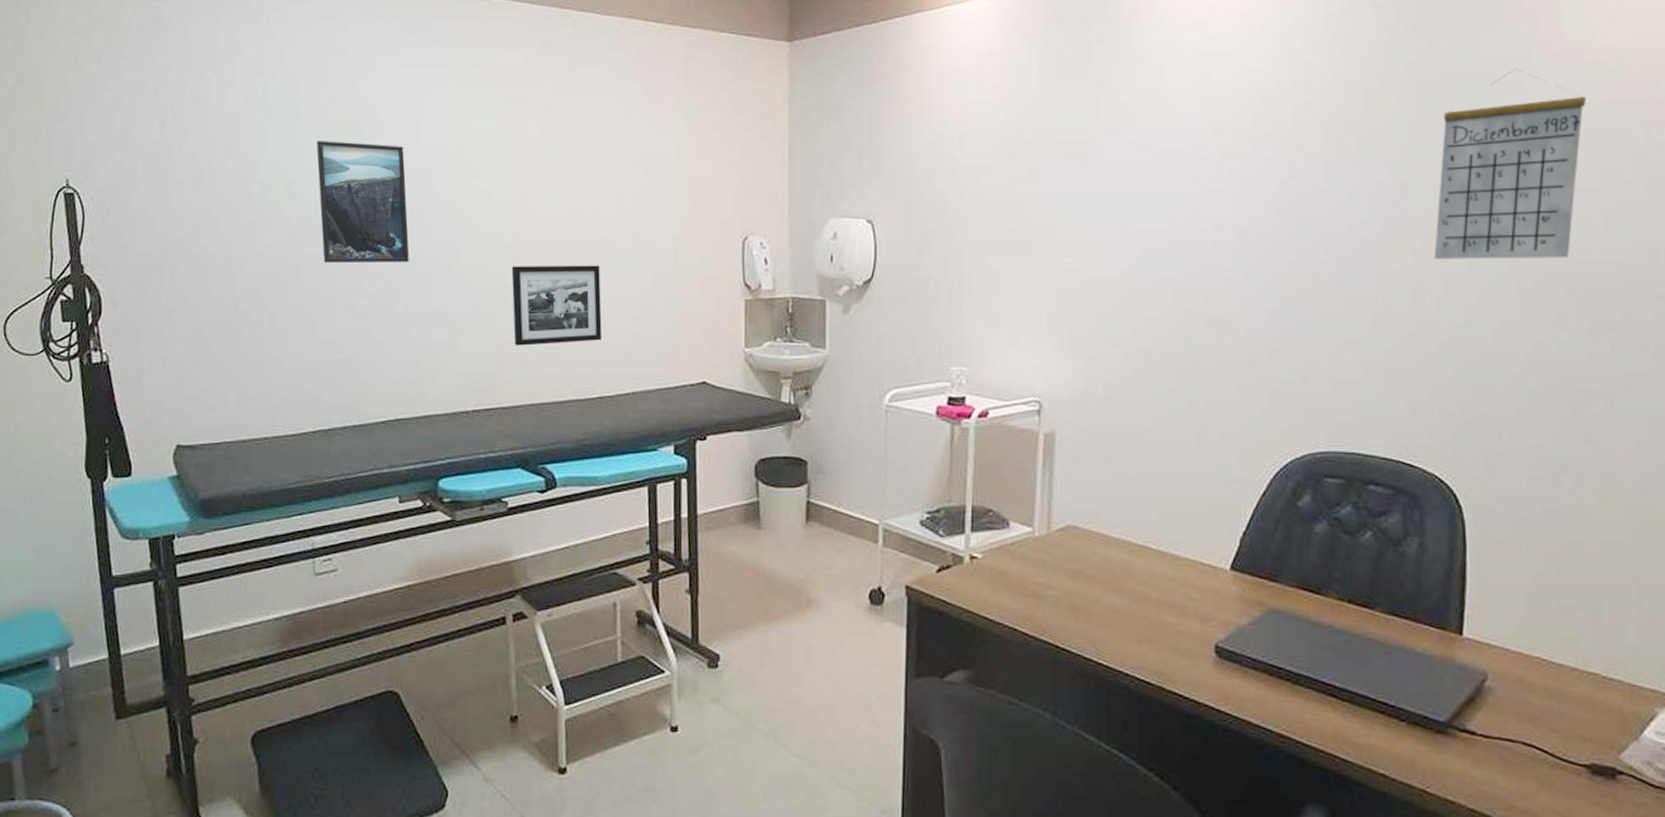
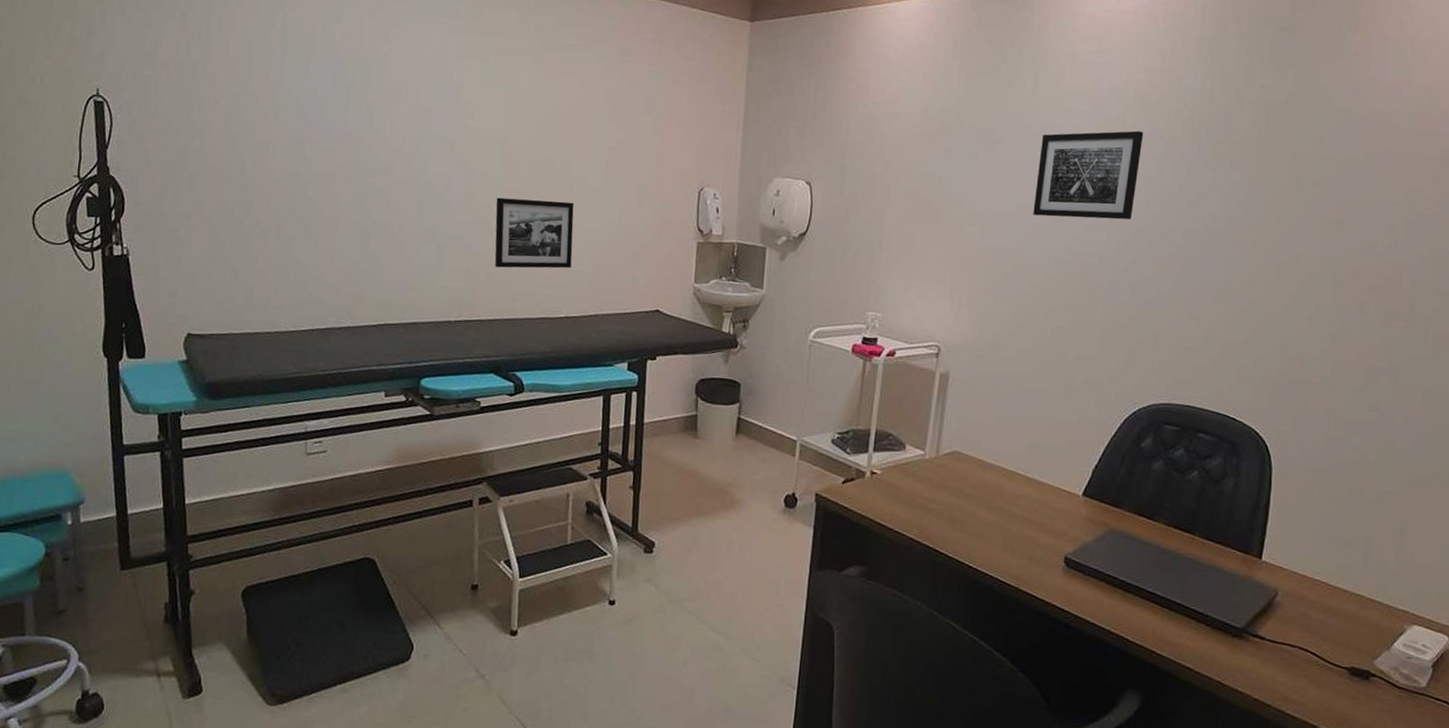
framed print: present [316,141,410,264] -> none [328,73,407,187]
wall art: none [1140,129,1268,238] -> present [1033,130,1144,220]
calendar: present [1434,68,1586,260] -> none [1268,97,1400,258]

